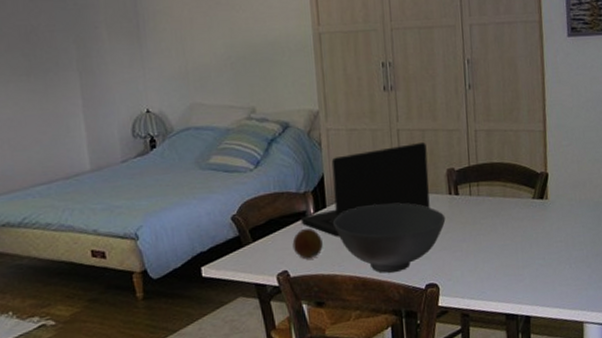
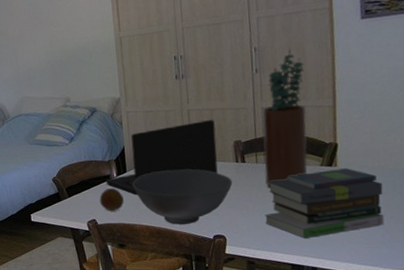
vase: none [475,61,521,224] -> present [262,47,308,187]
books: none [479,201,591,283] -> present [265,168,385,238]

